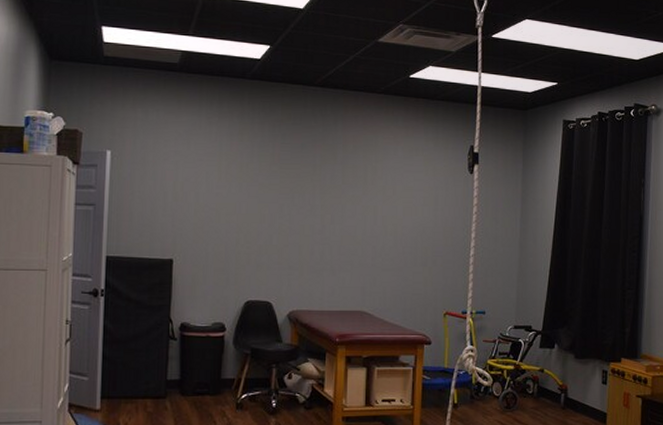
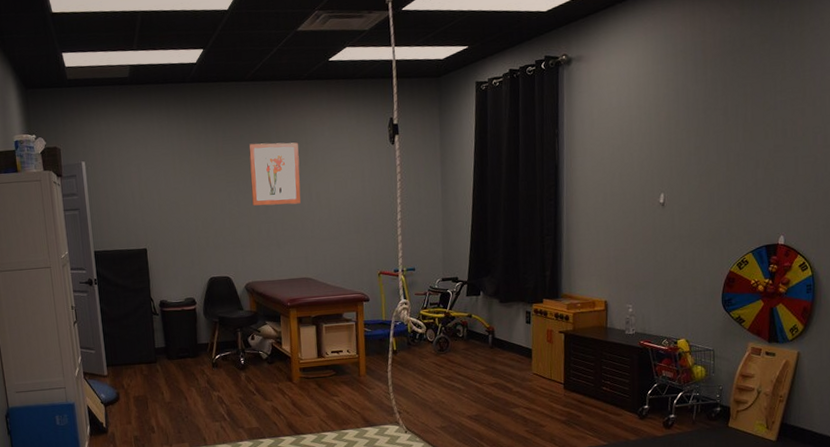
wall art: none [306,154,367,227] -> present [248,142,301,206]

